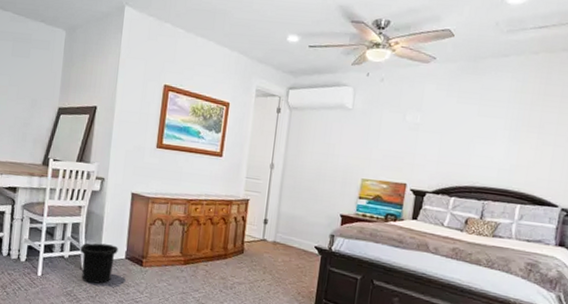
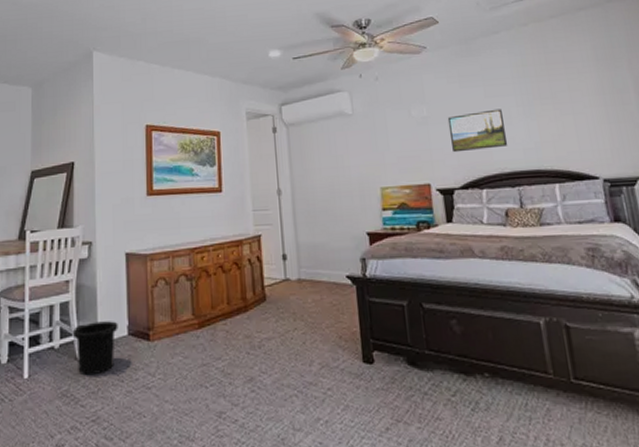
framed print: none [434,127,489,164] -> present [447,109,508,153]

